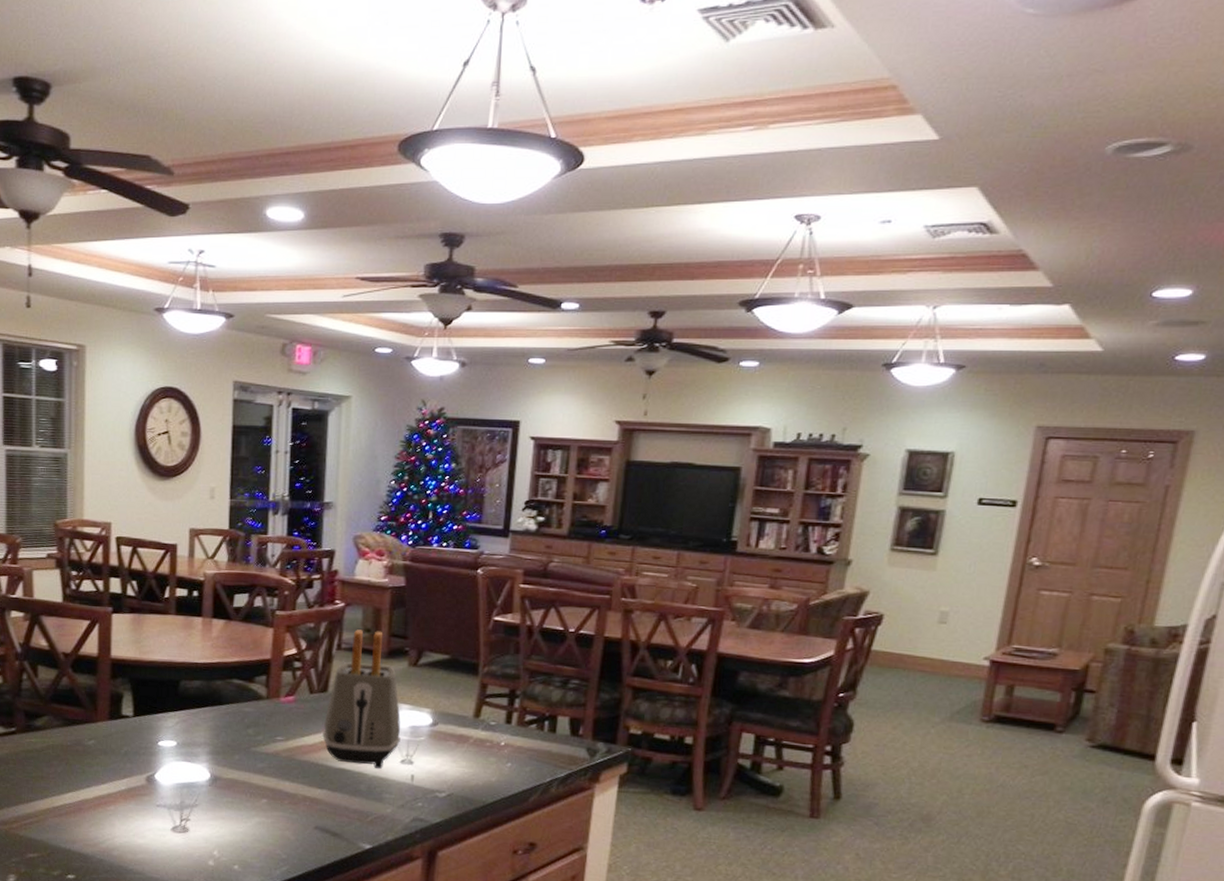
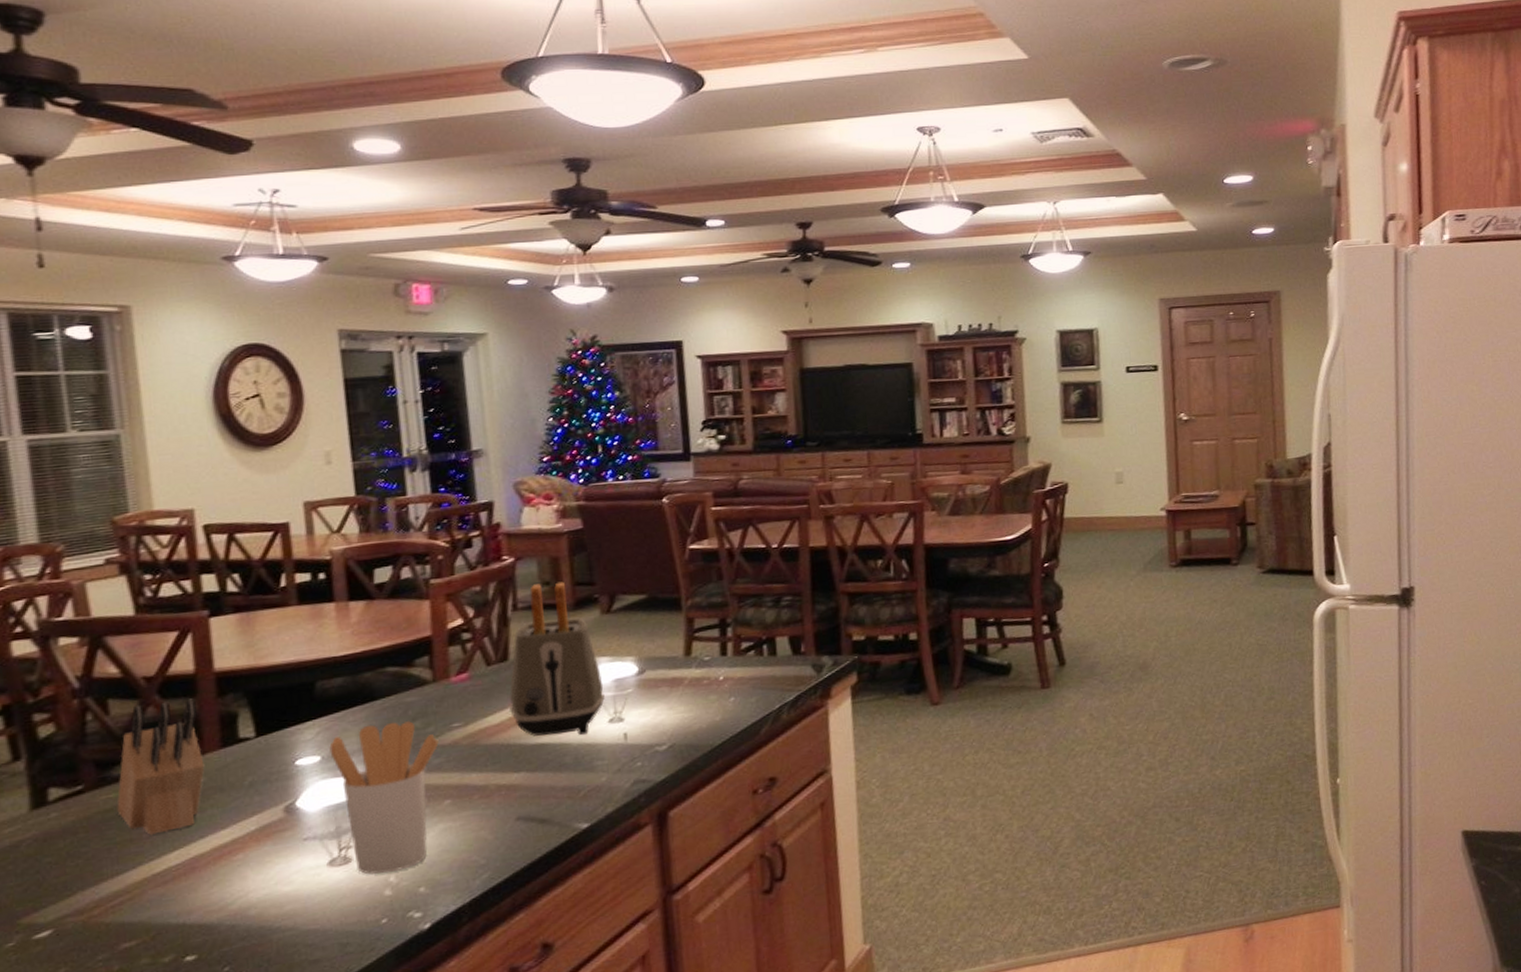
knife block: none [35,674,96,777] -> present [116,698,205,835]
utensil holder: none [183,724,264,848] -> present [329,721,439,875]

